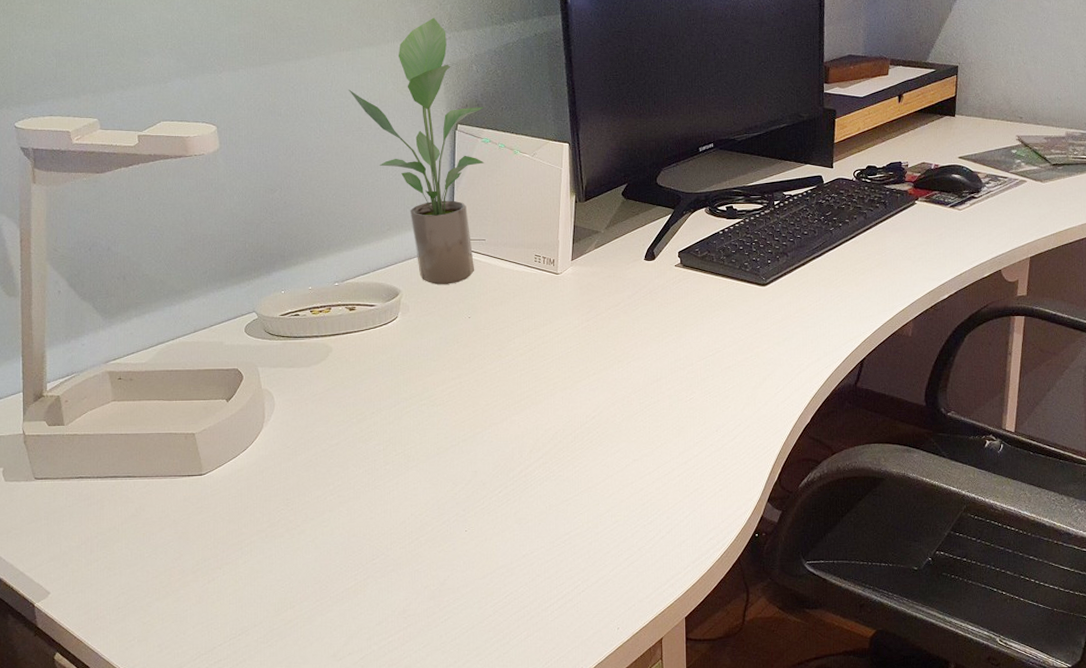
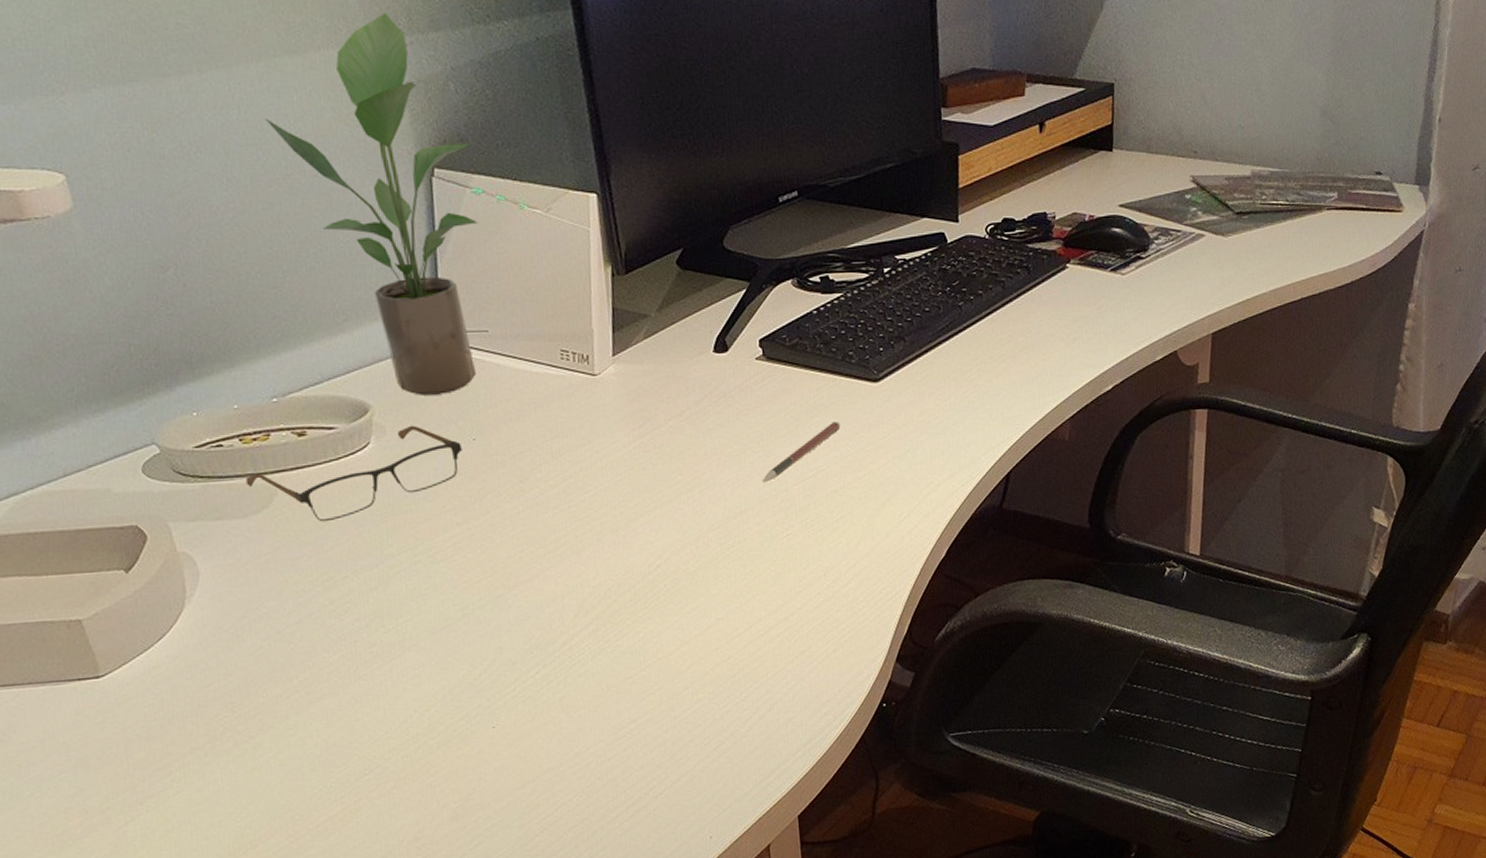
eyeglasses: none [312,306,460,373] -> present [245,425,462,522]
pen: none [674,315,735,359] -> present [762,421,841,483]

